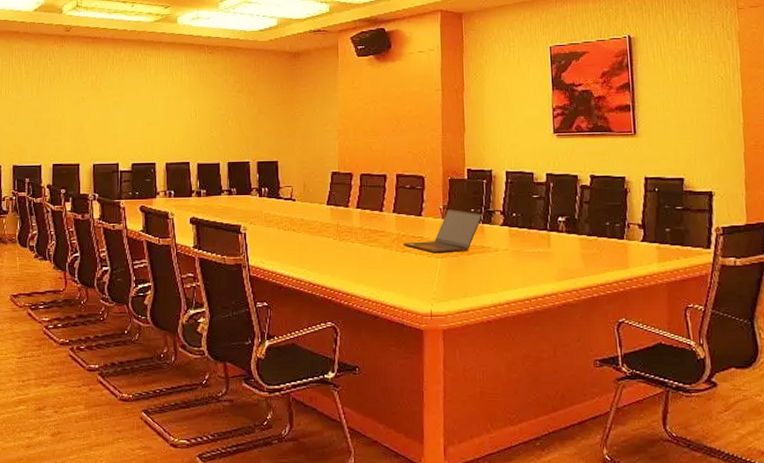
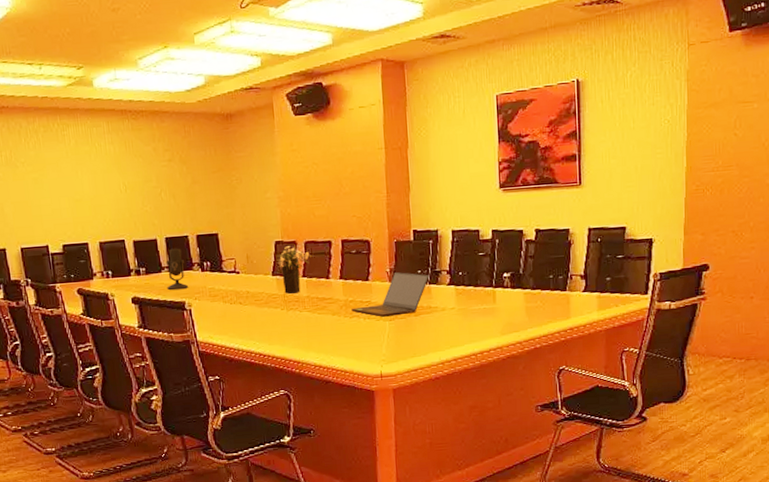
microphone: none [225,173,245,213] -> present [167,248,188,290]
flower arrangement: none [332,176,367,224] -> present [276,244,313,294]

